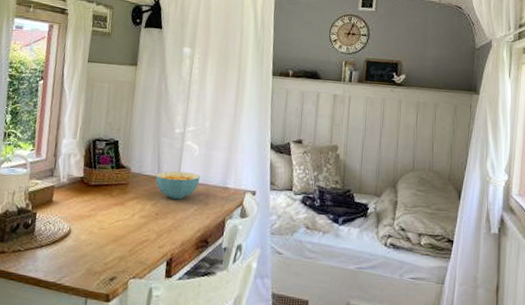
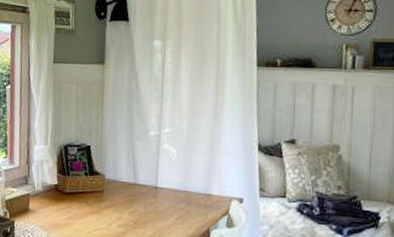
cereal bowl: present [155,171,200,200] -> none [131,177,180,208]

